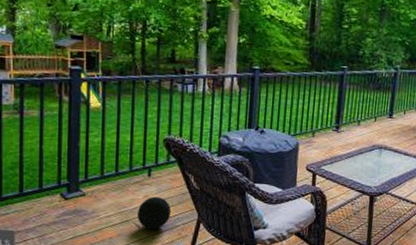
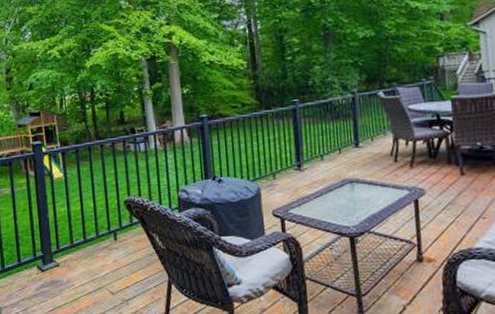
decorative ball: present [138,196,172,230] -> none [109,260,142,295]

